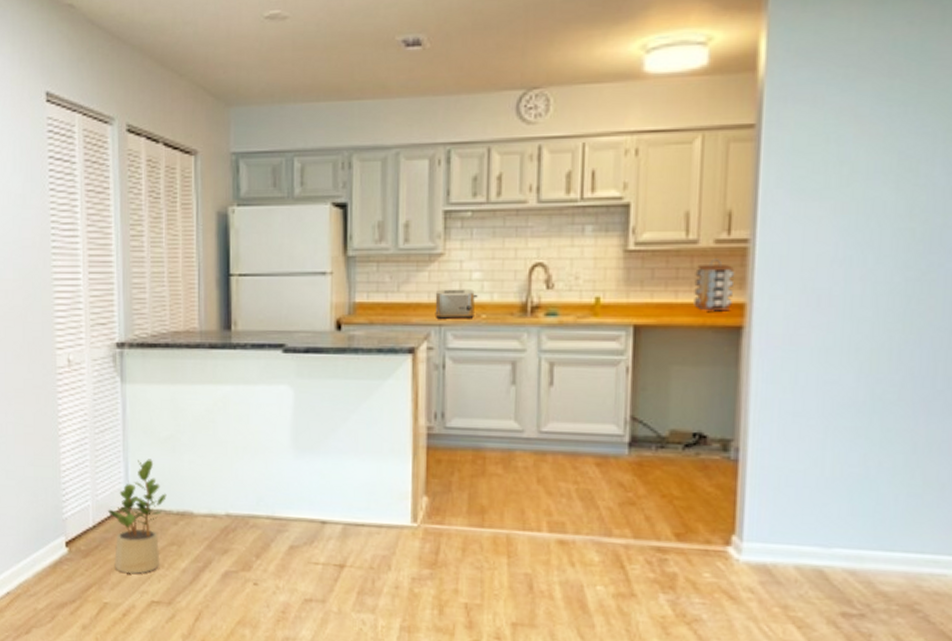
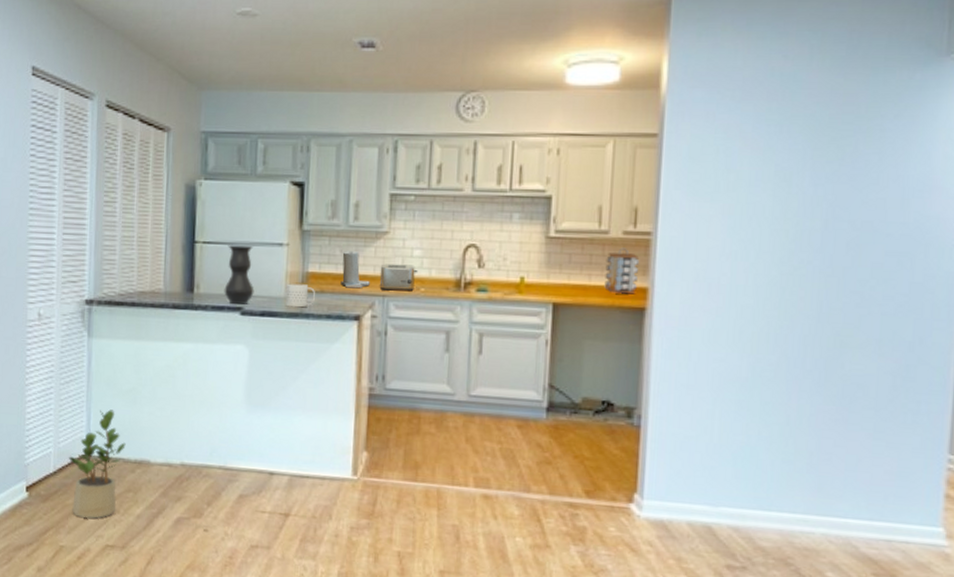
vase: none [264,275,297,341] -> present [224,244,254,304]
mug: none [331,316,365,342] -> present [285,283,316,308]
paper towel: none [391,277,424,318] -> present [340,251,370,289]

